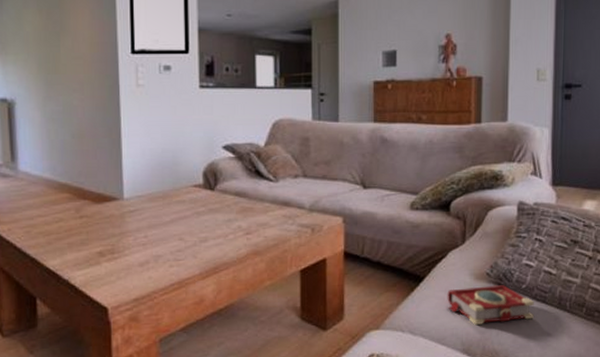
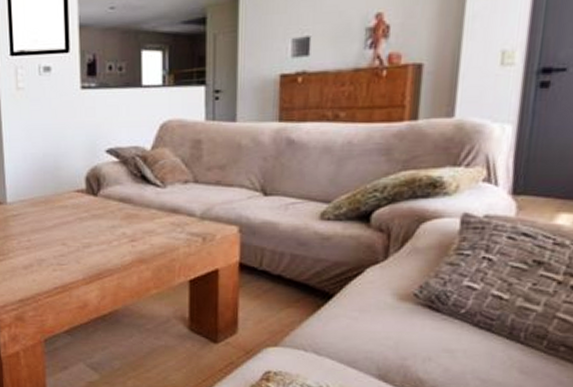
book: present [447,285,534,325] -> none [361,308,475,350]

